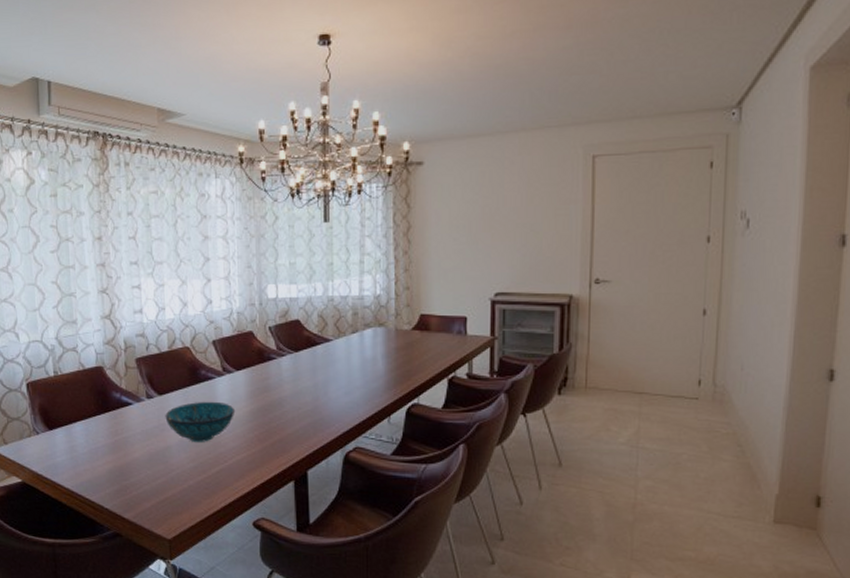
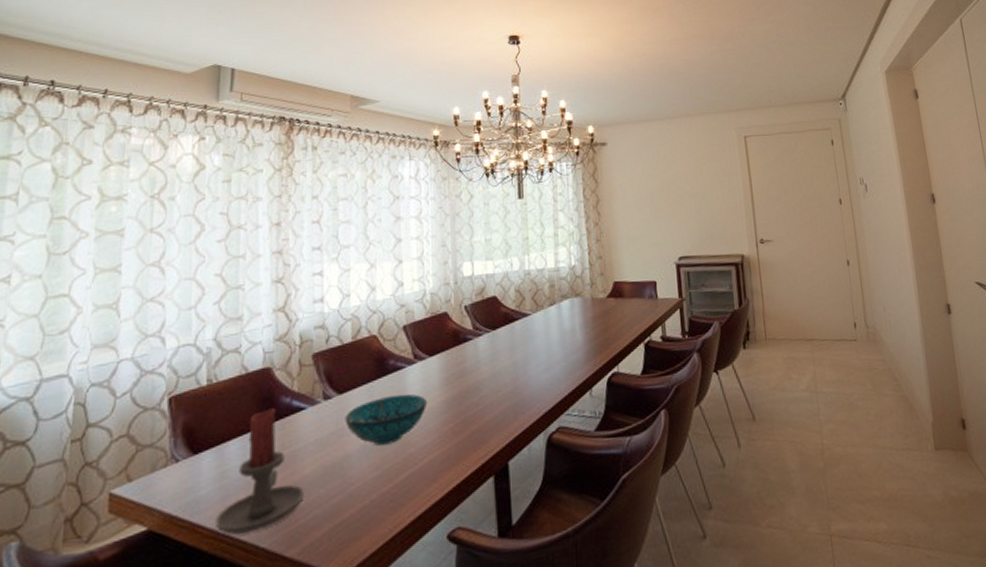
candle holder: none [69,401,136,495] -> present [214,408,304,535]

